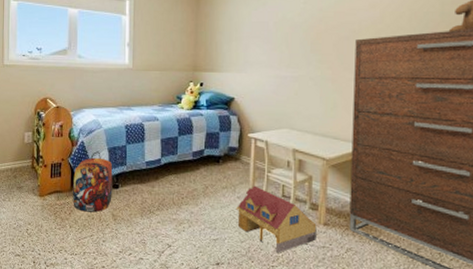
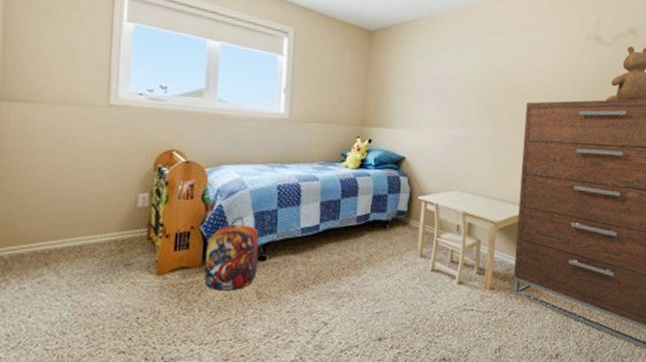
toy house: present [236,185,317,253] -> none [403,251,483,322]

